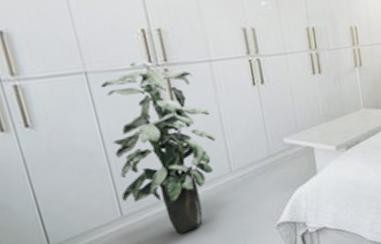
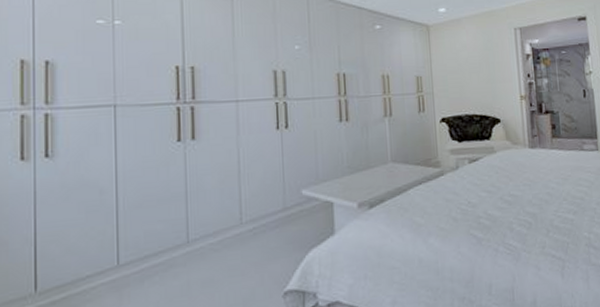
indoor plant: present [100,61,217,235] -> none [122,97,231,294]

